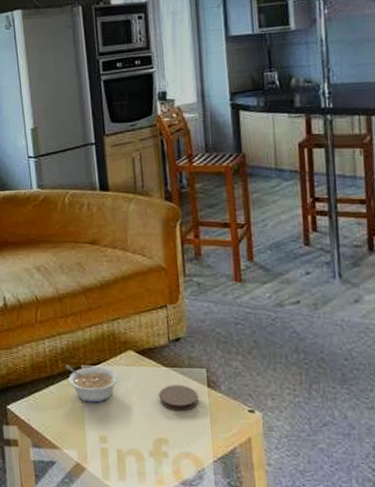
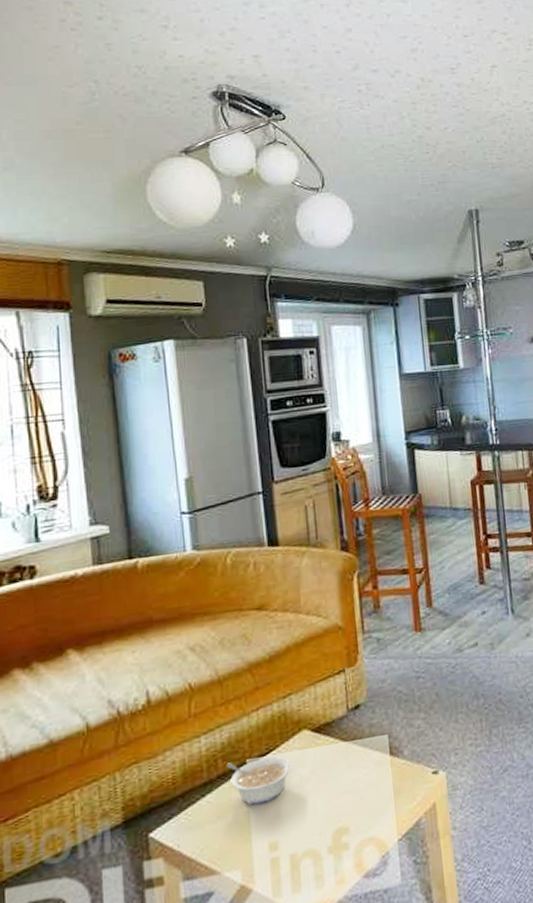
coaster: present [159,385,199,411] -> none [337,758,381,791]

